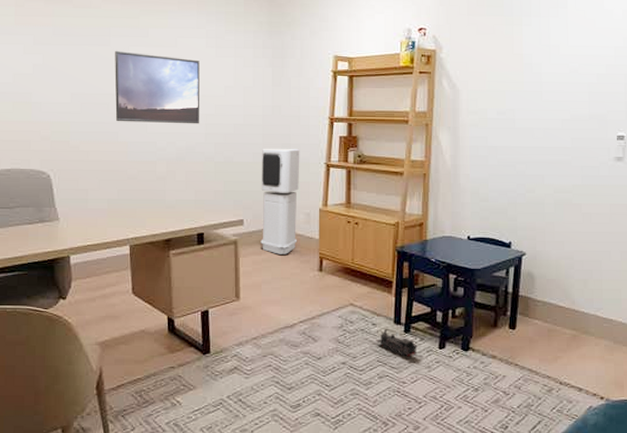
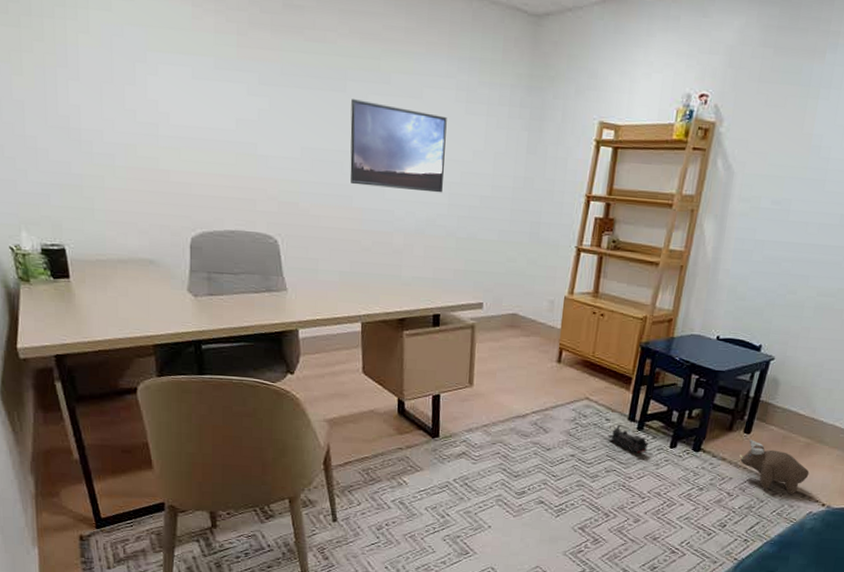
air purifier: present [261,148,300,254] -> none [499,226,551,343]
plush toy: none [509,335,581,389] -> present [740,440,809,494]

